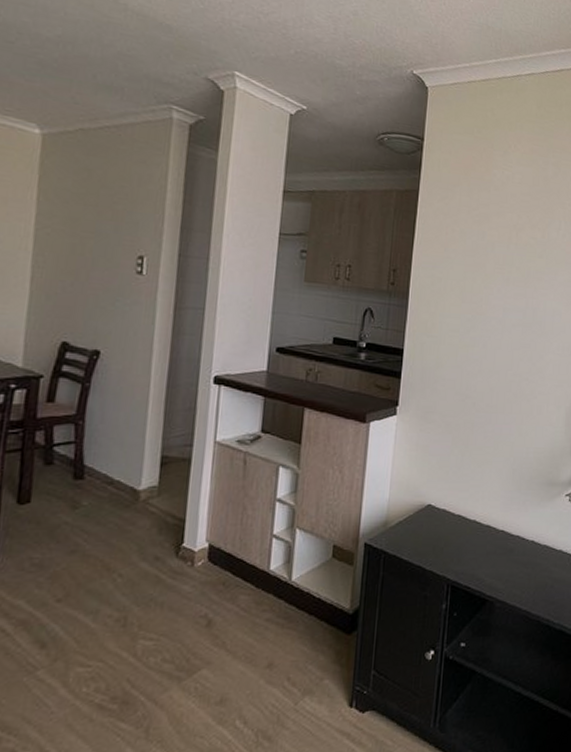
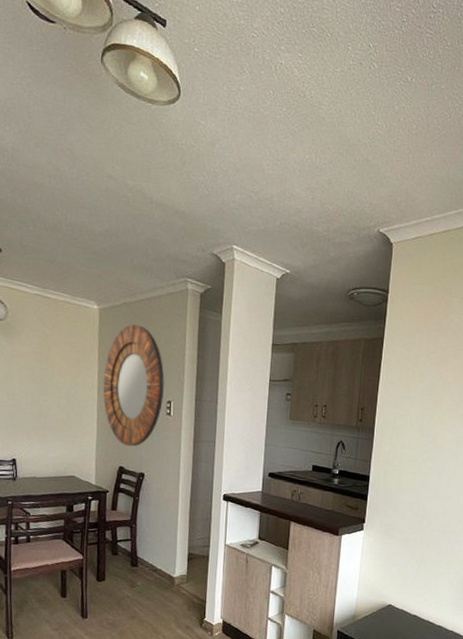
home mirror: none [42,156,136,316] -> present [103,324,165,447]

